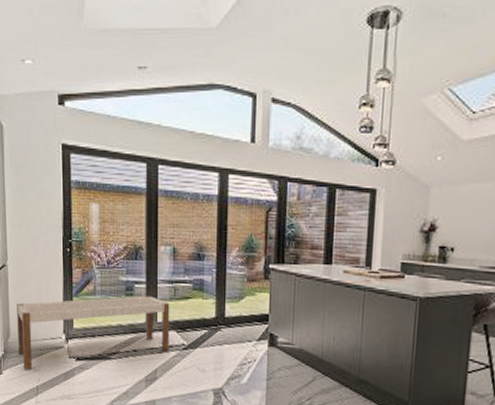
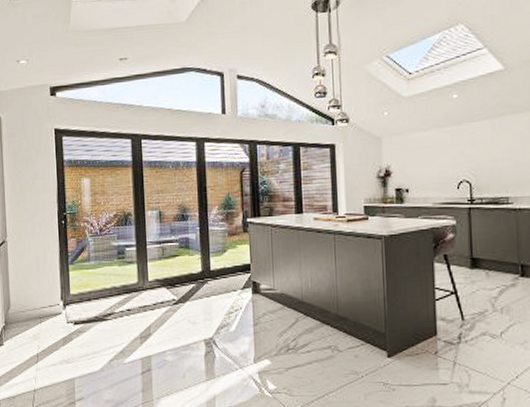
bench: present [17,296,170,370] -> none [16,257,161,339]

